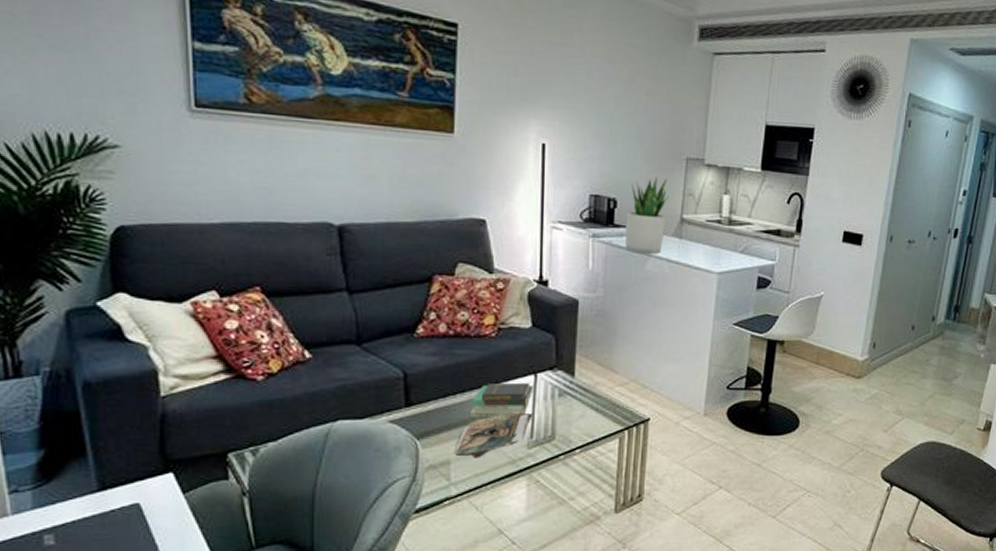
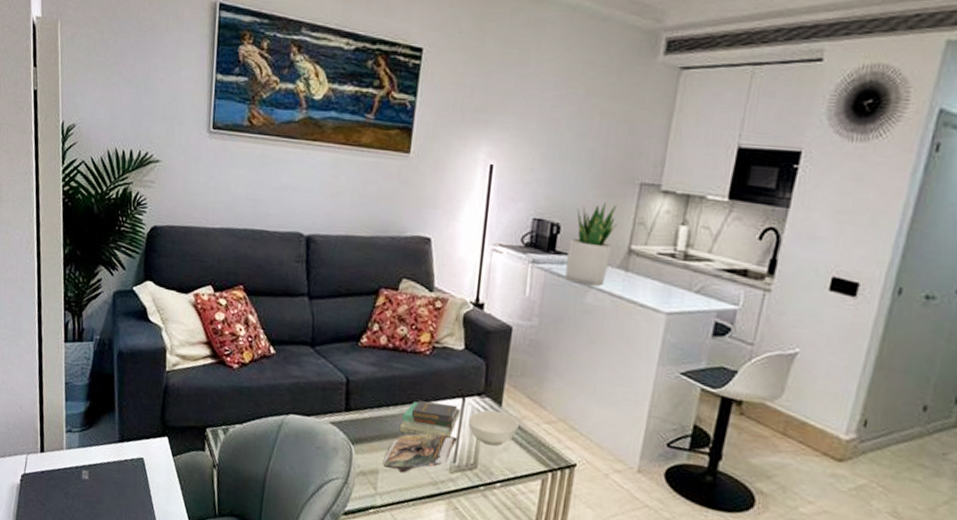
bowl: none [541,381,594,415] -> present [467,409,520,446]

